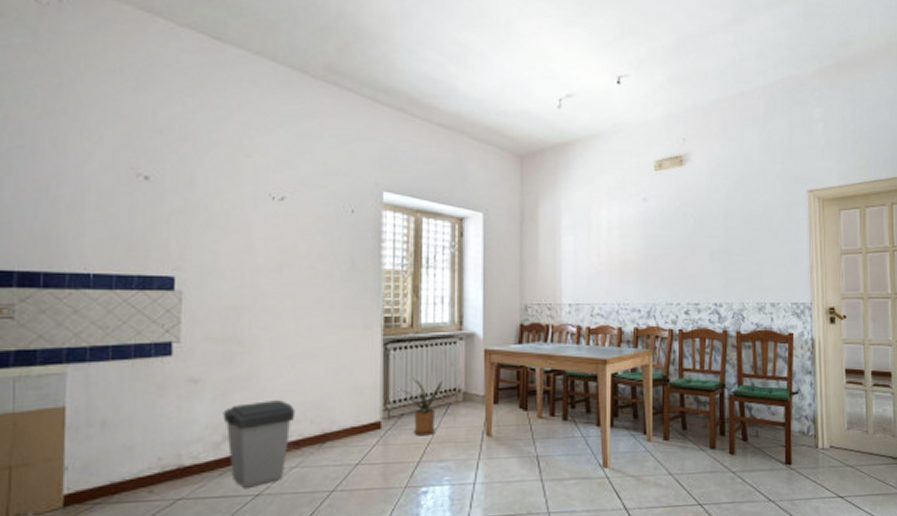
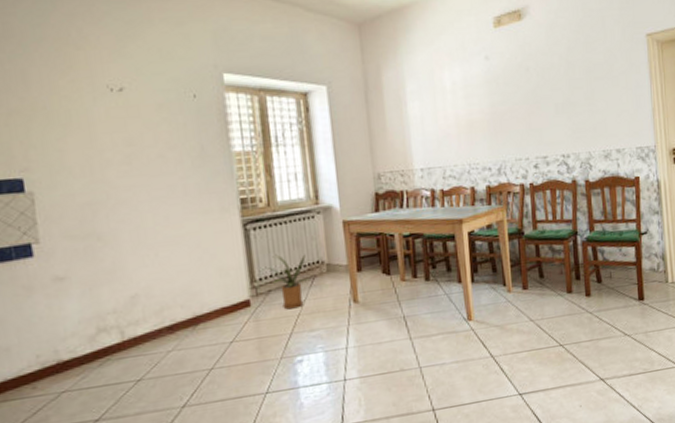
trash can: present [223,400,296,488] -> none [93,289,166,375]

